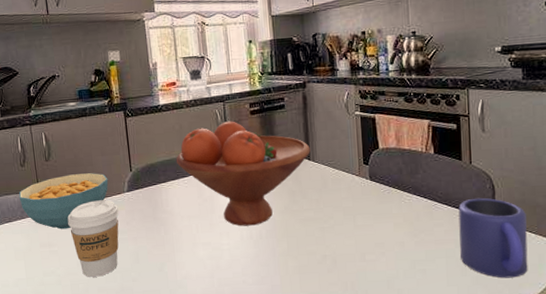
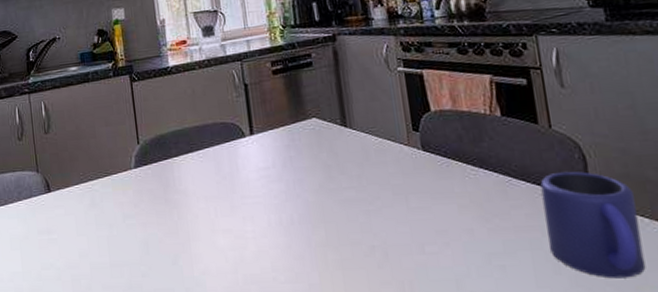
cereal bowl: present [19,173,109,230] -> none [15,146,114,213]
coffee cup: present [67,200,119,277] -> none [68,178,126,271]
fruit bowl: present [176,121,310,227] -> none [188,82,347,209]

